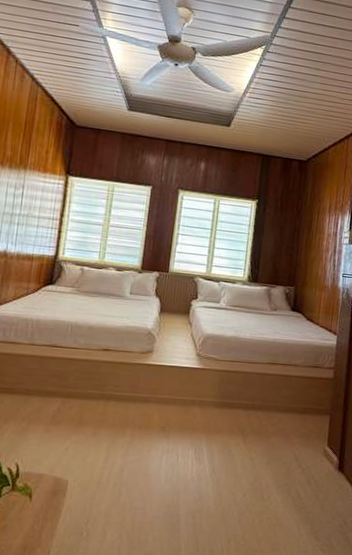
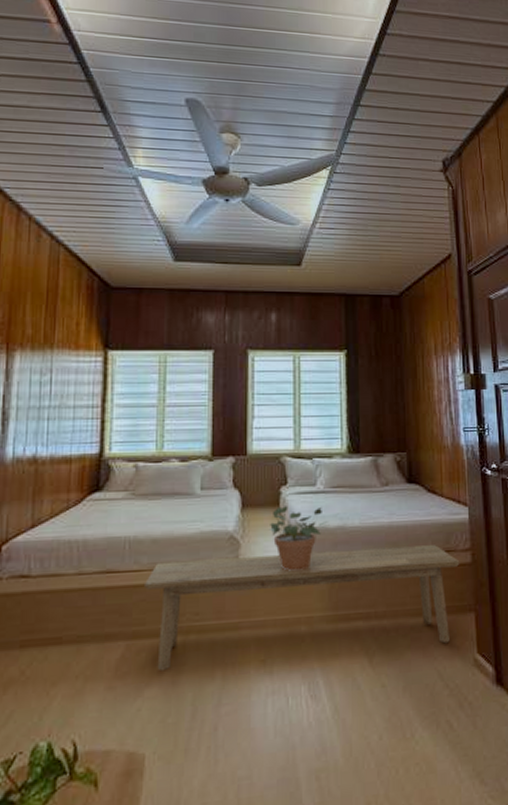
bench: none [79,344,324,435] -> present [143,545,460,672]
potted plant: none [179,315,227,366] -> present [268,506,330,571]

